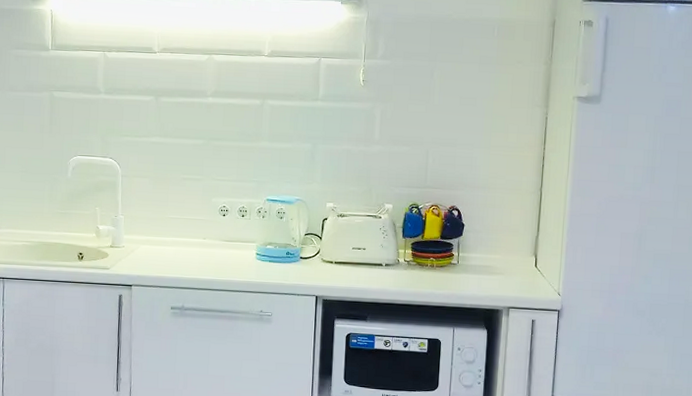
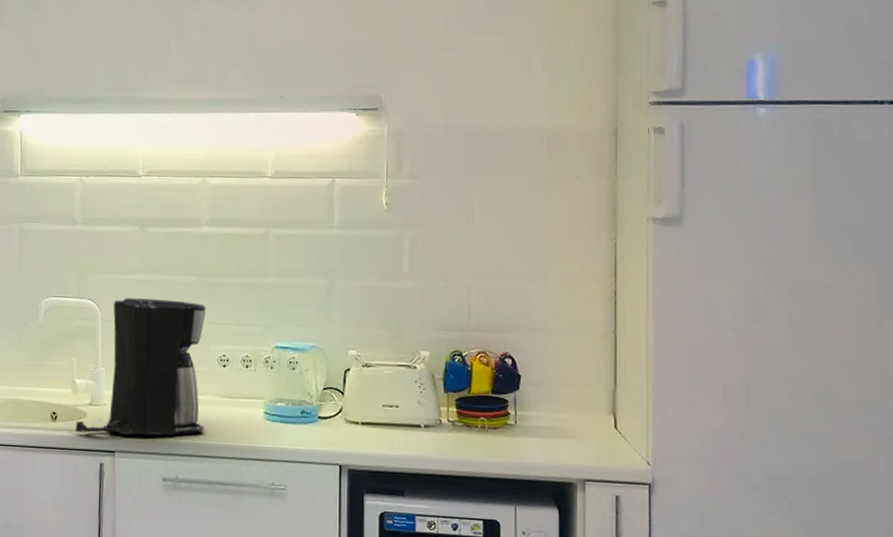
coffee maker: none [99,157,210,273] -> present [75,298,206,436]

